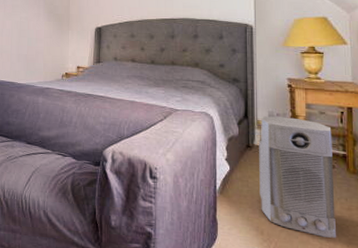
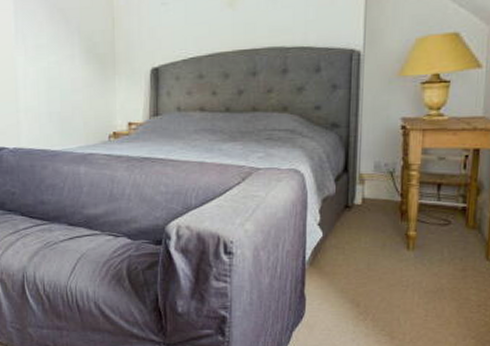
air purifier: present [259,116,337,238] -> none [357,167,452,304]

